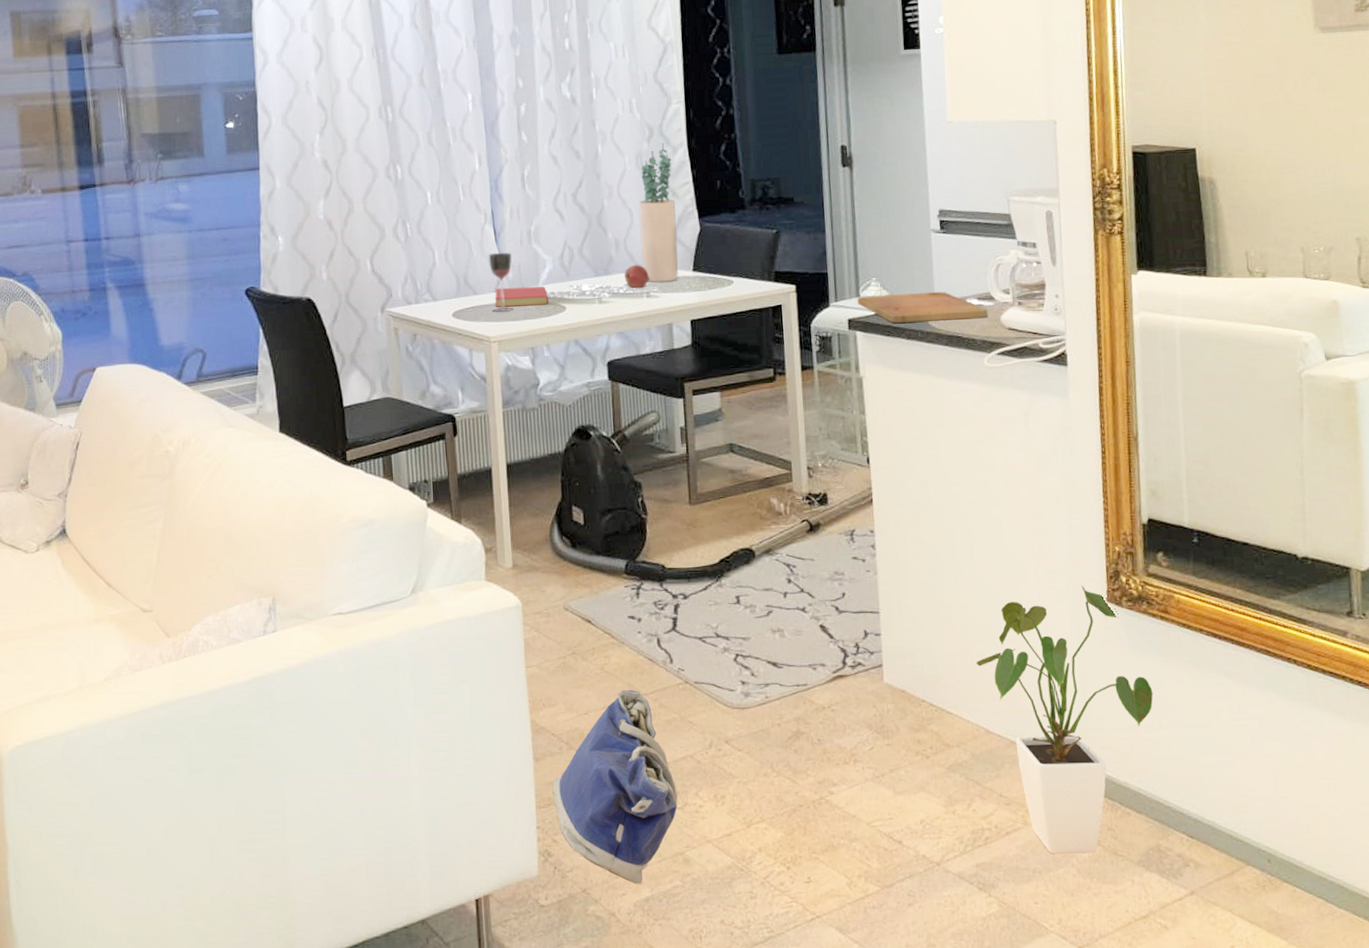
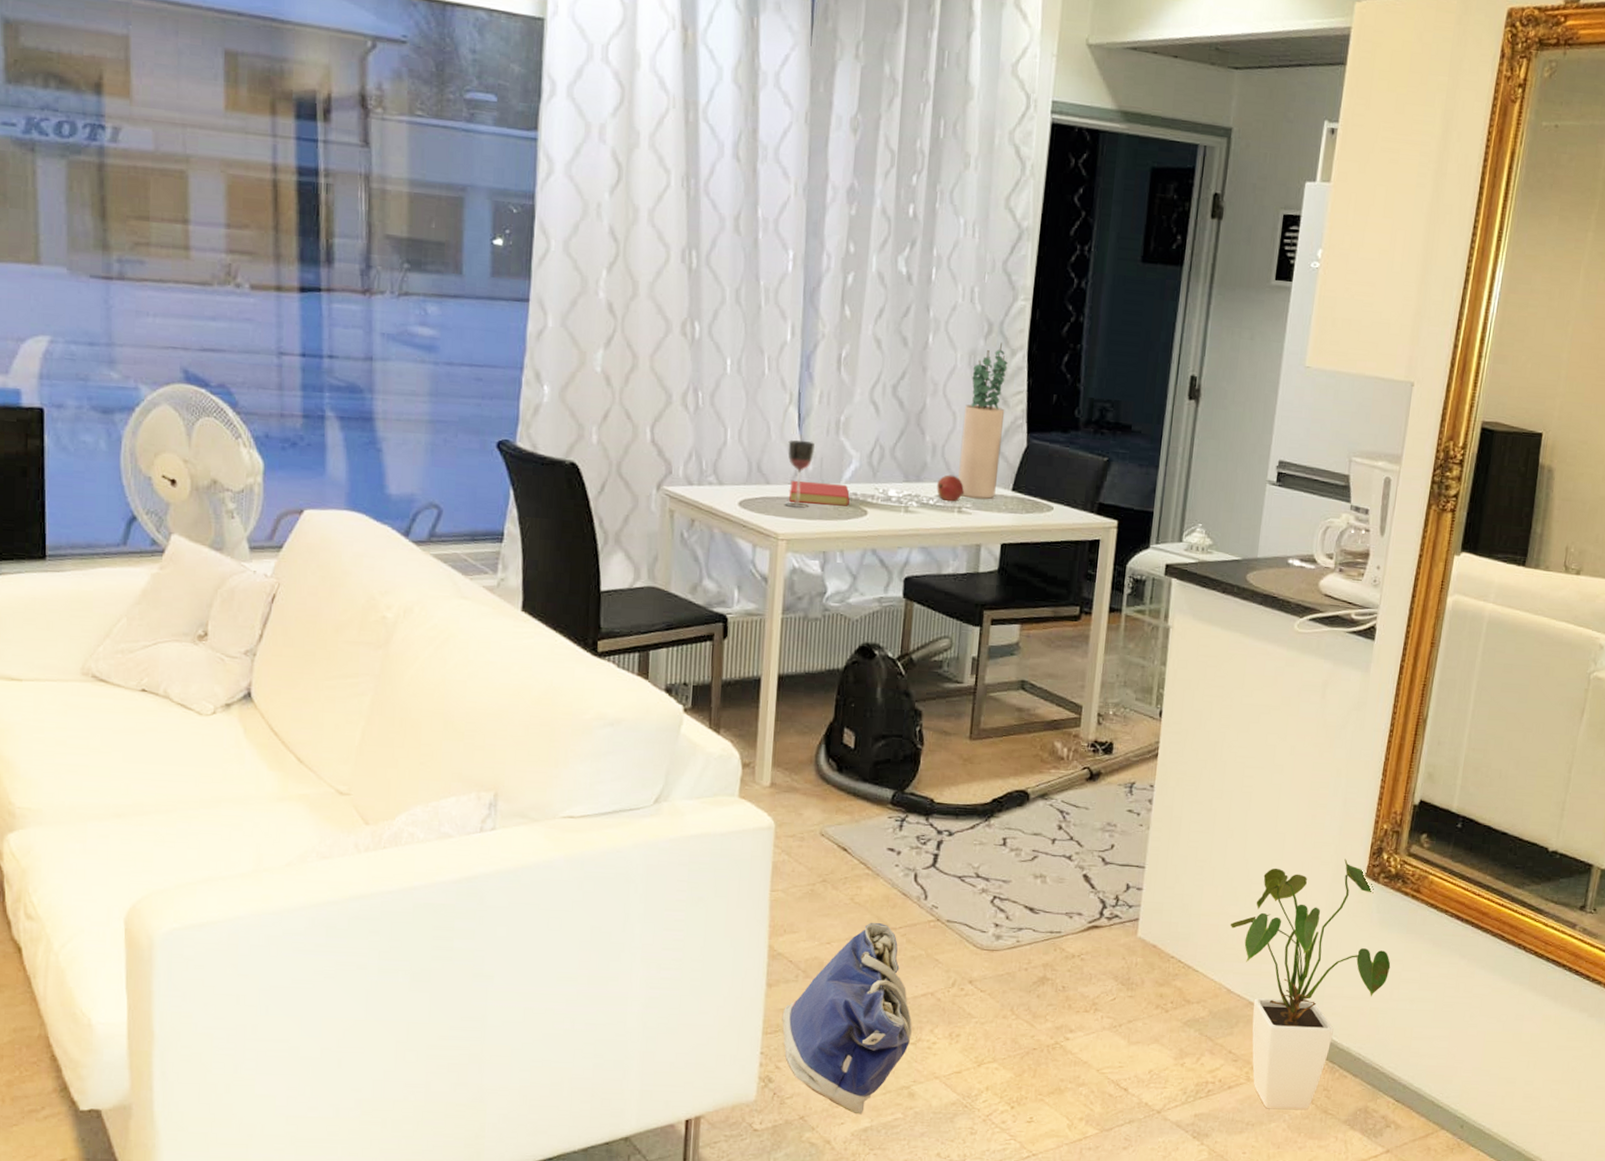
cutting board: present [857,291,988,323] -> none [1178,541,1308,581]

